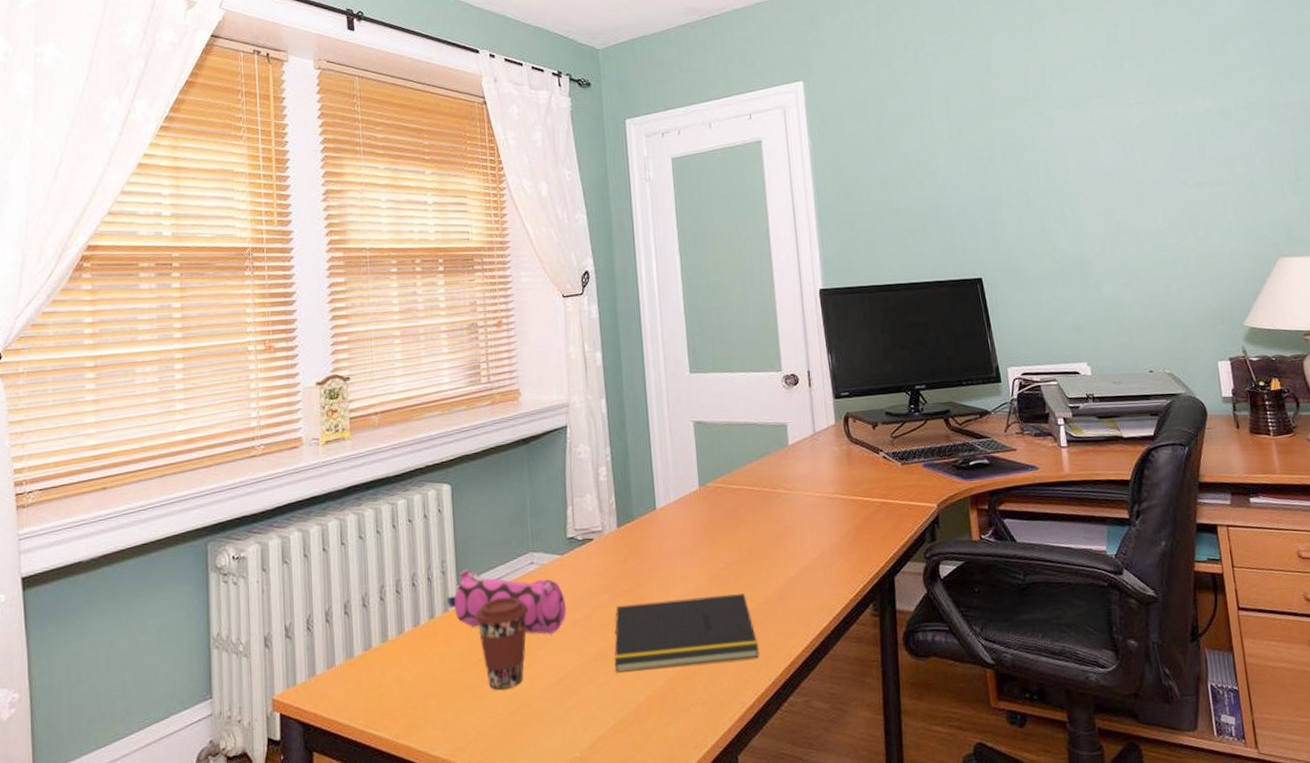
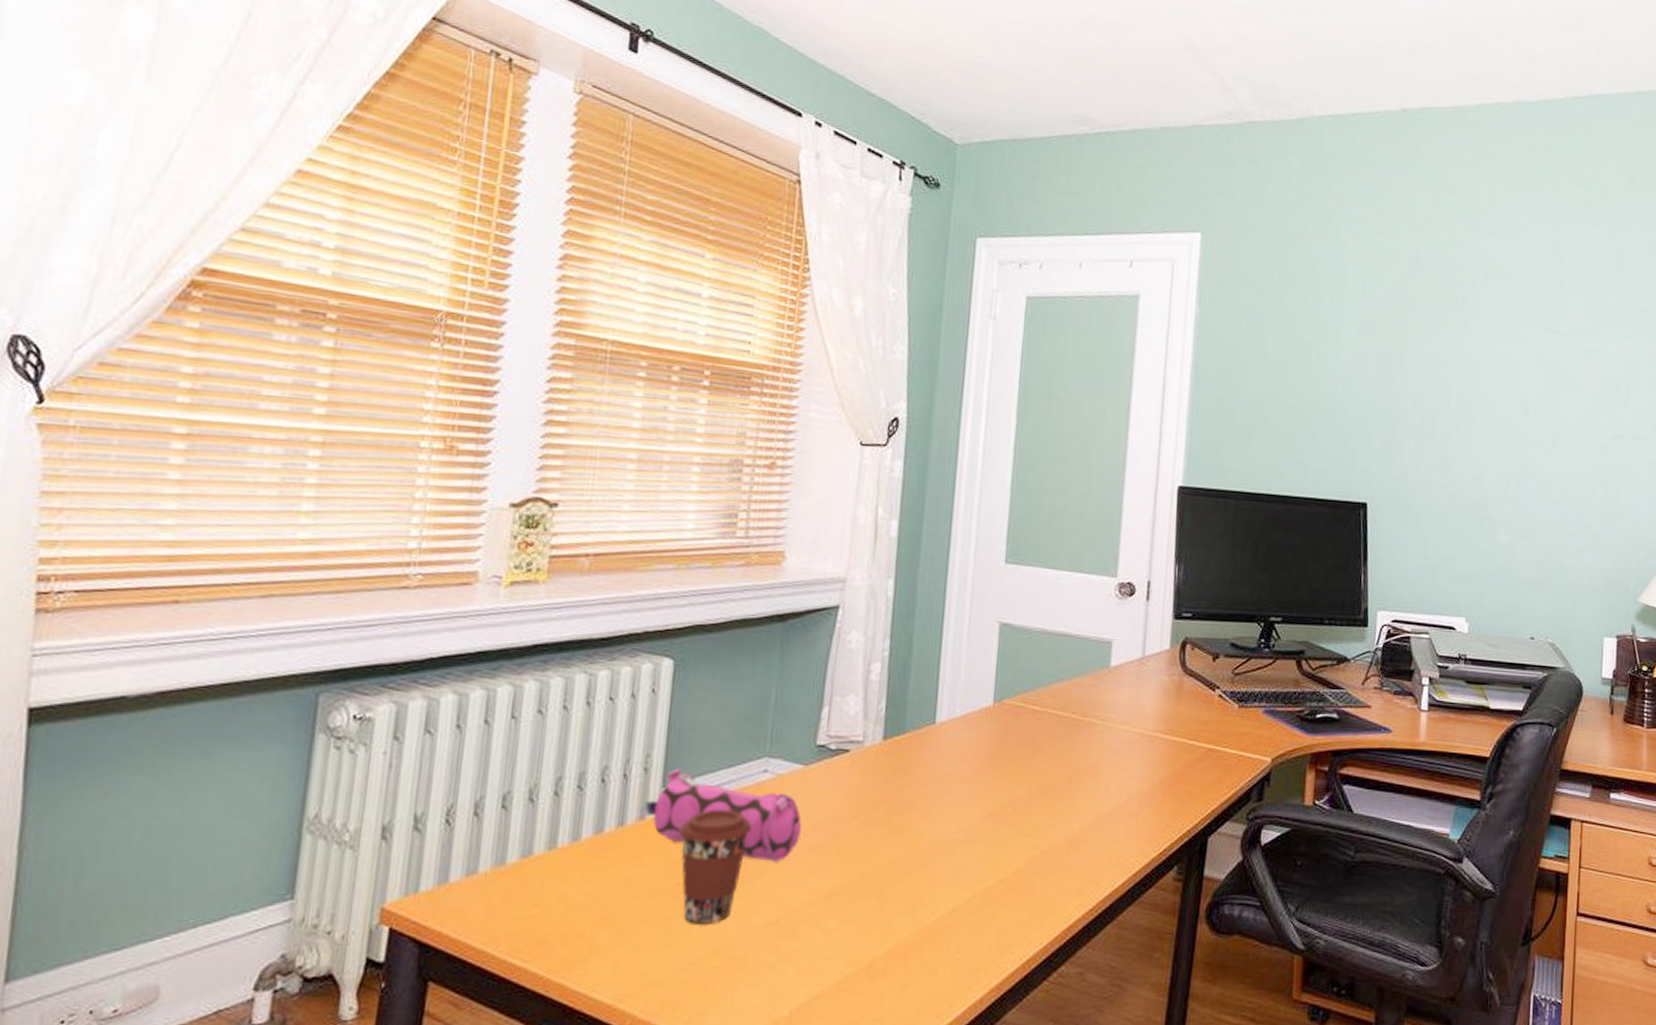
notepad: present [614,593,759,673] -> none [850,836,1034,917]

